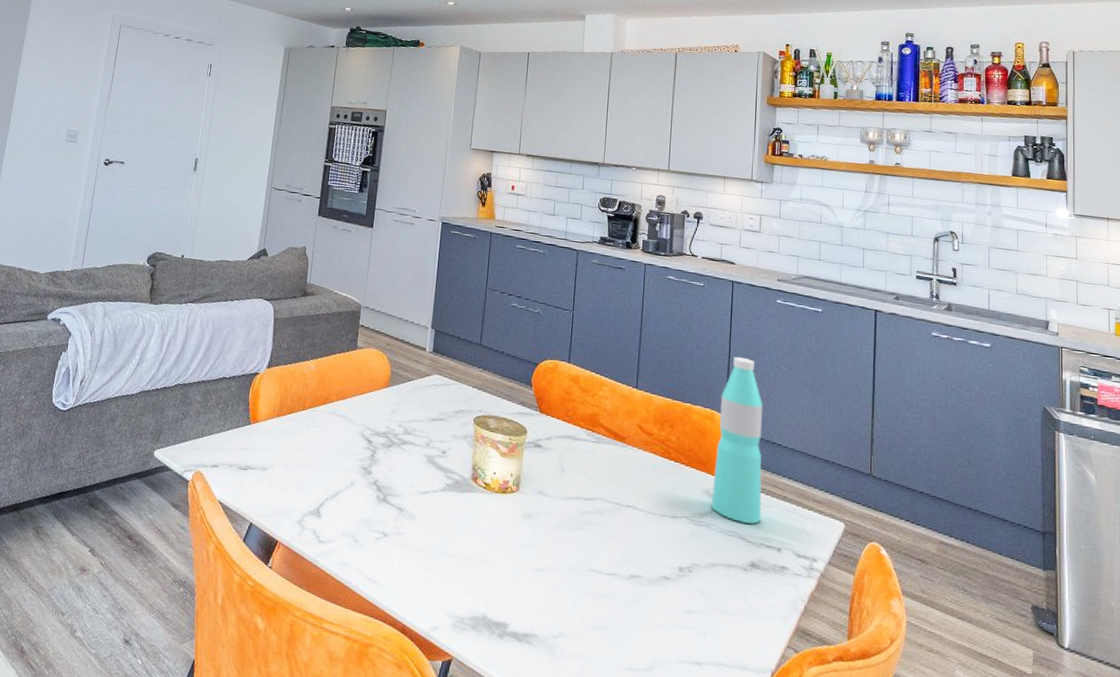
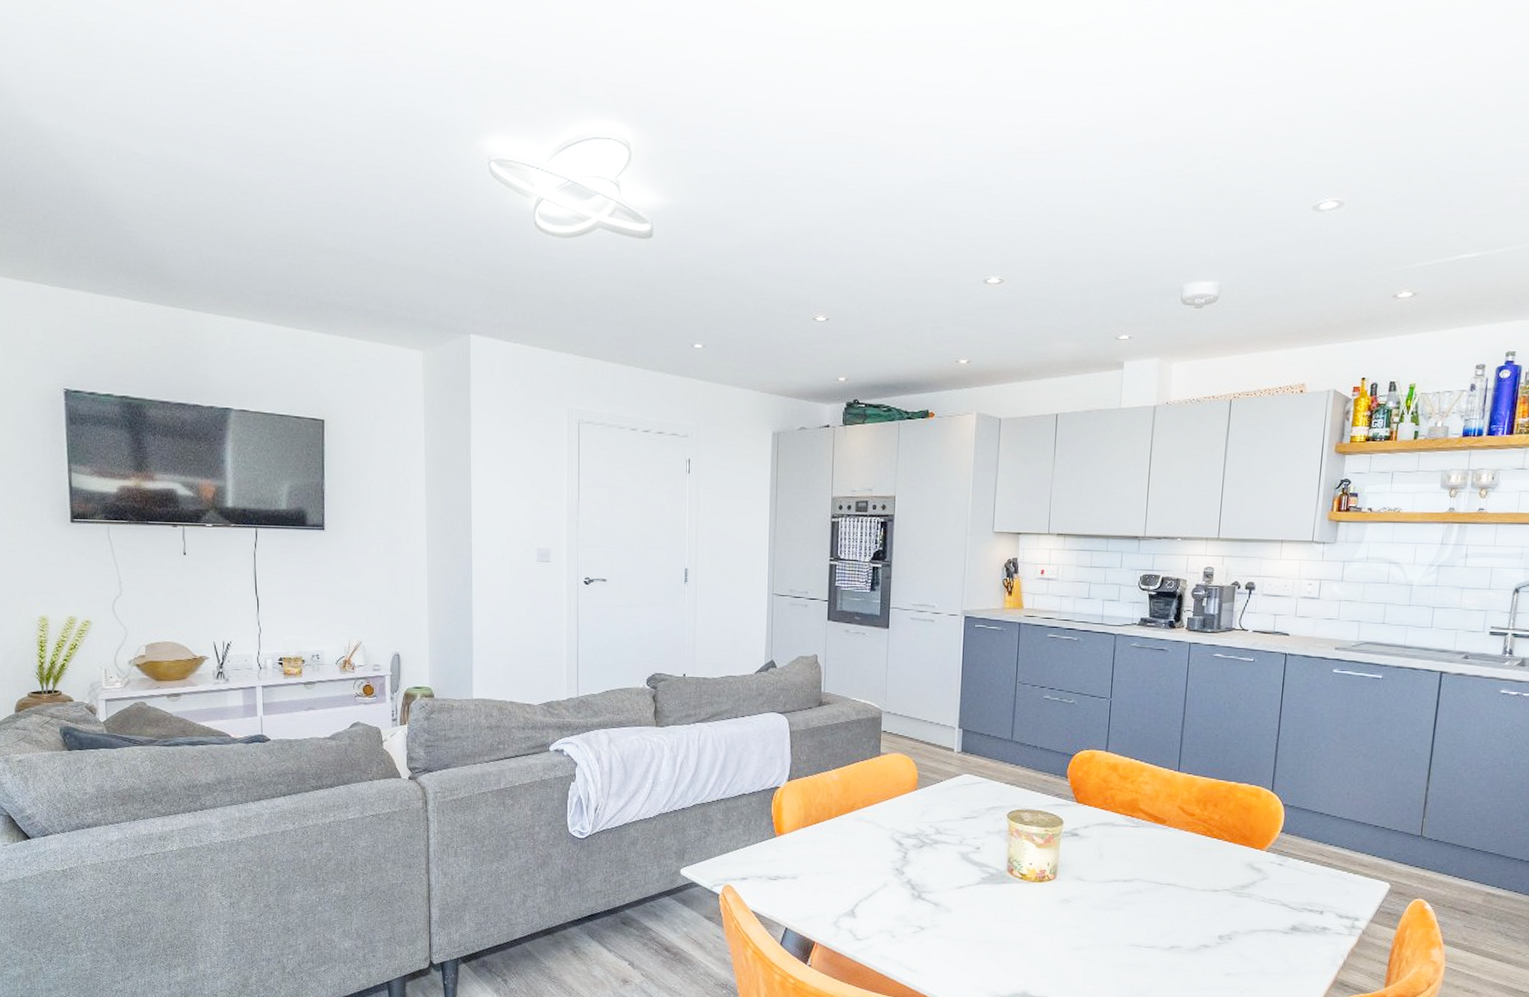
water bottle: present [711,357,763,524] -> none [1254,732,1313,892]

